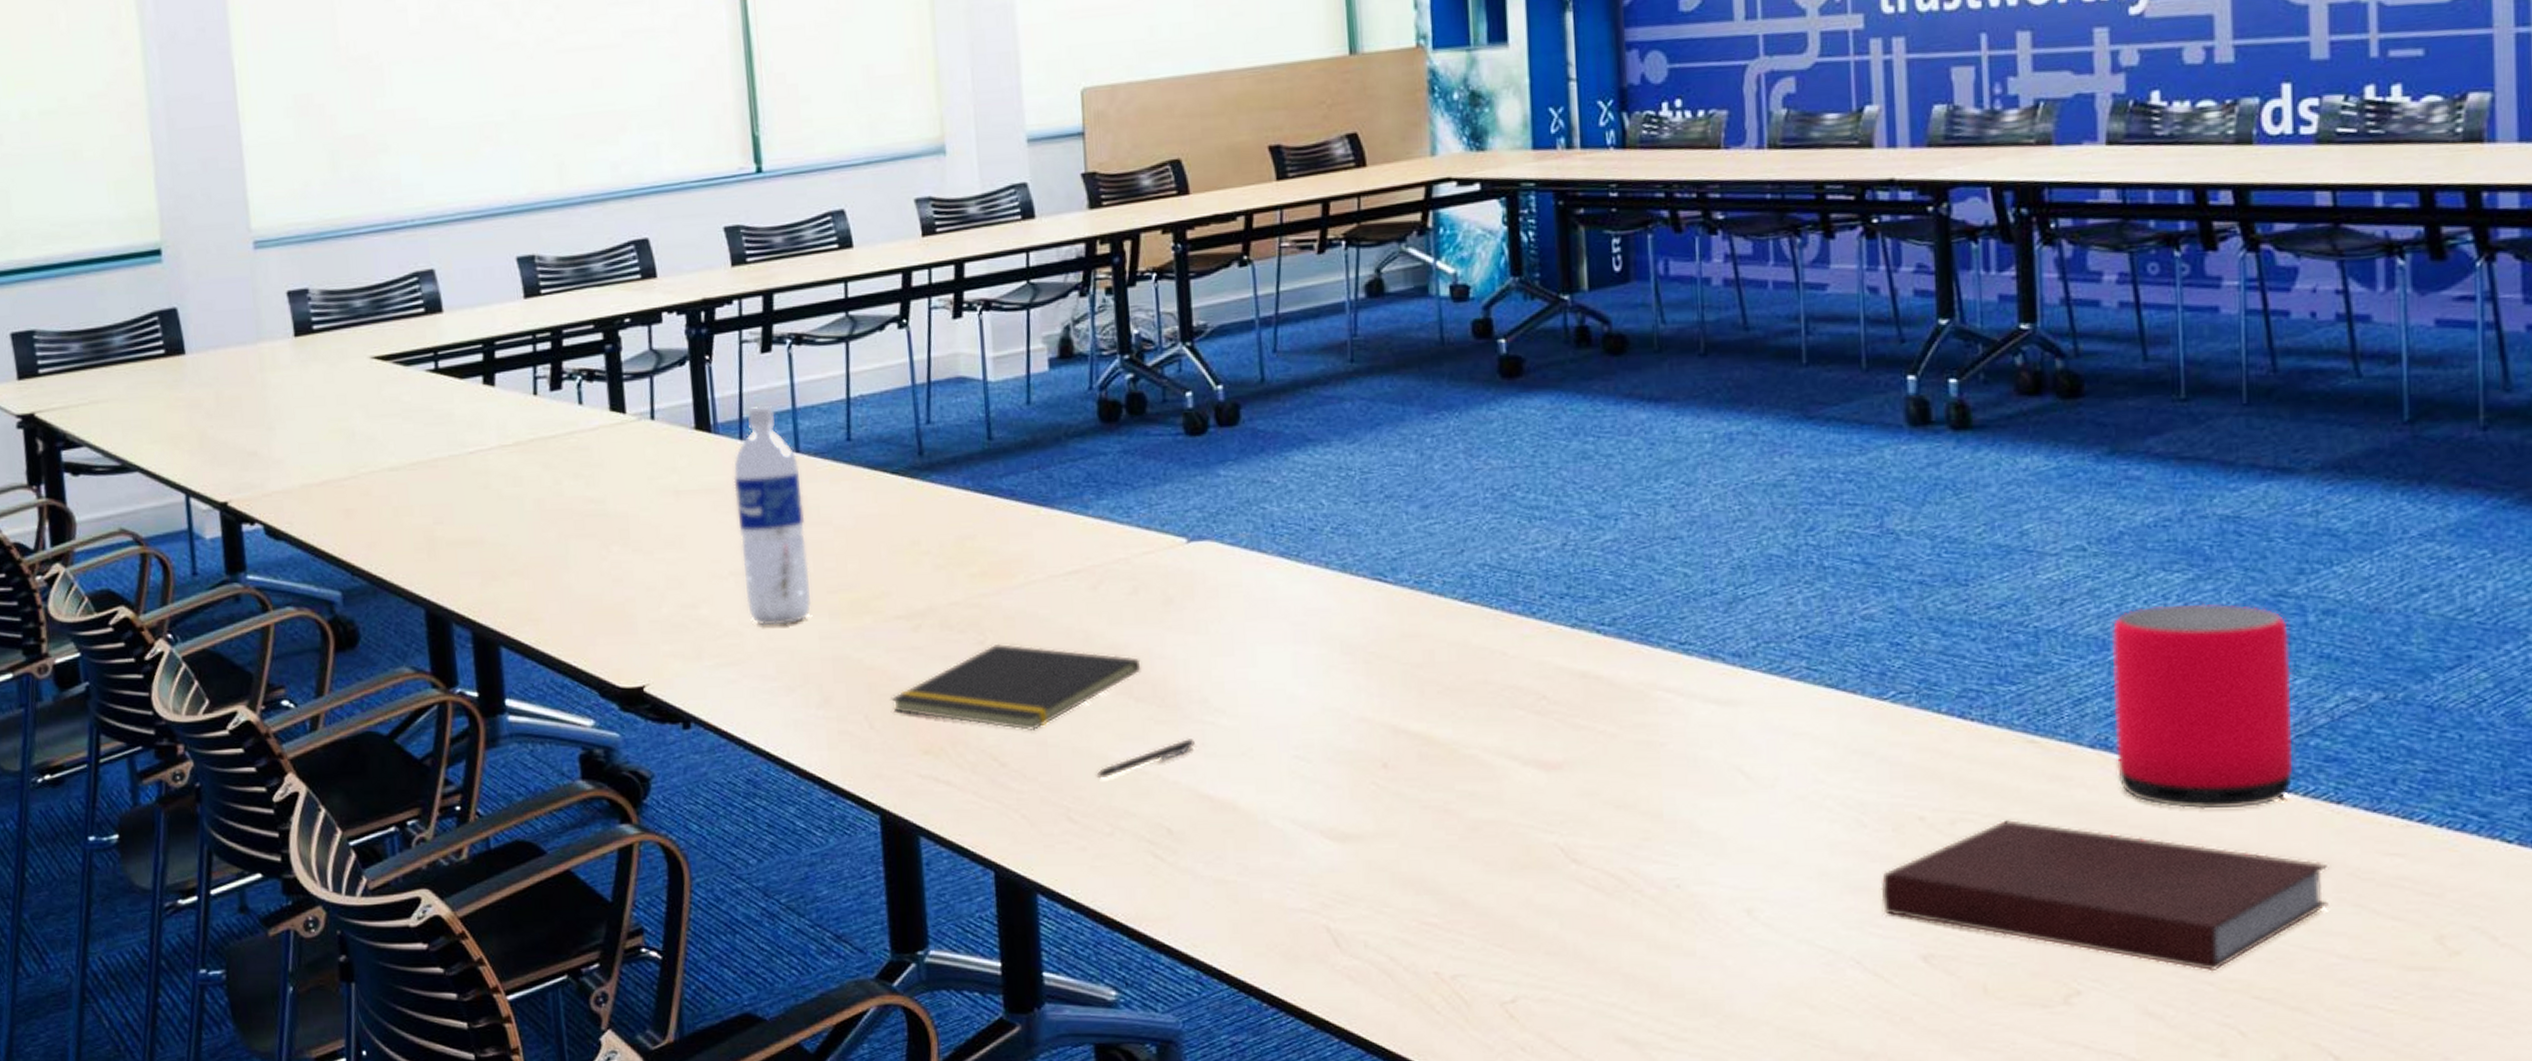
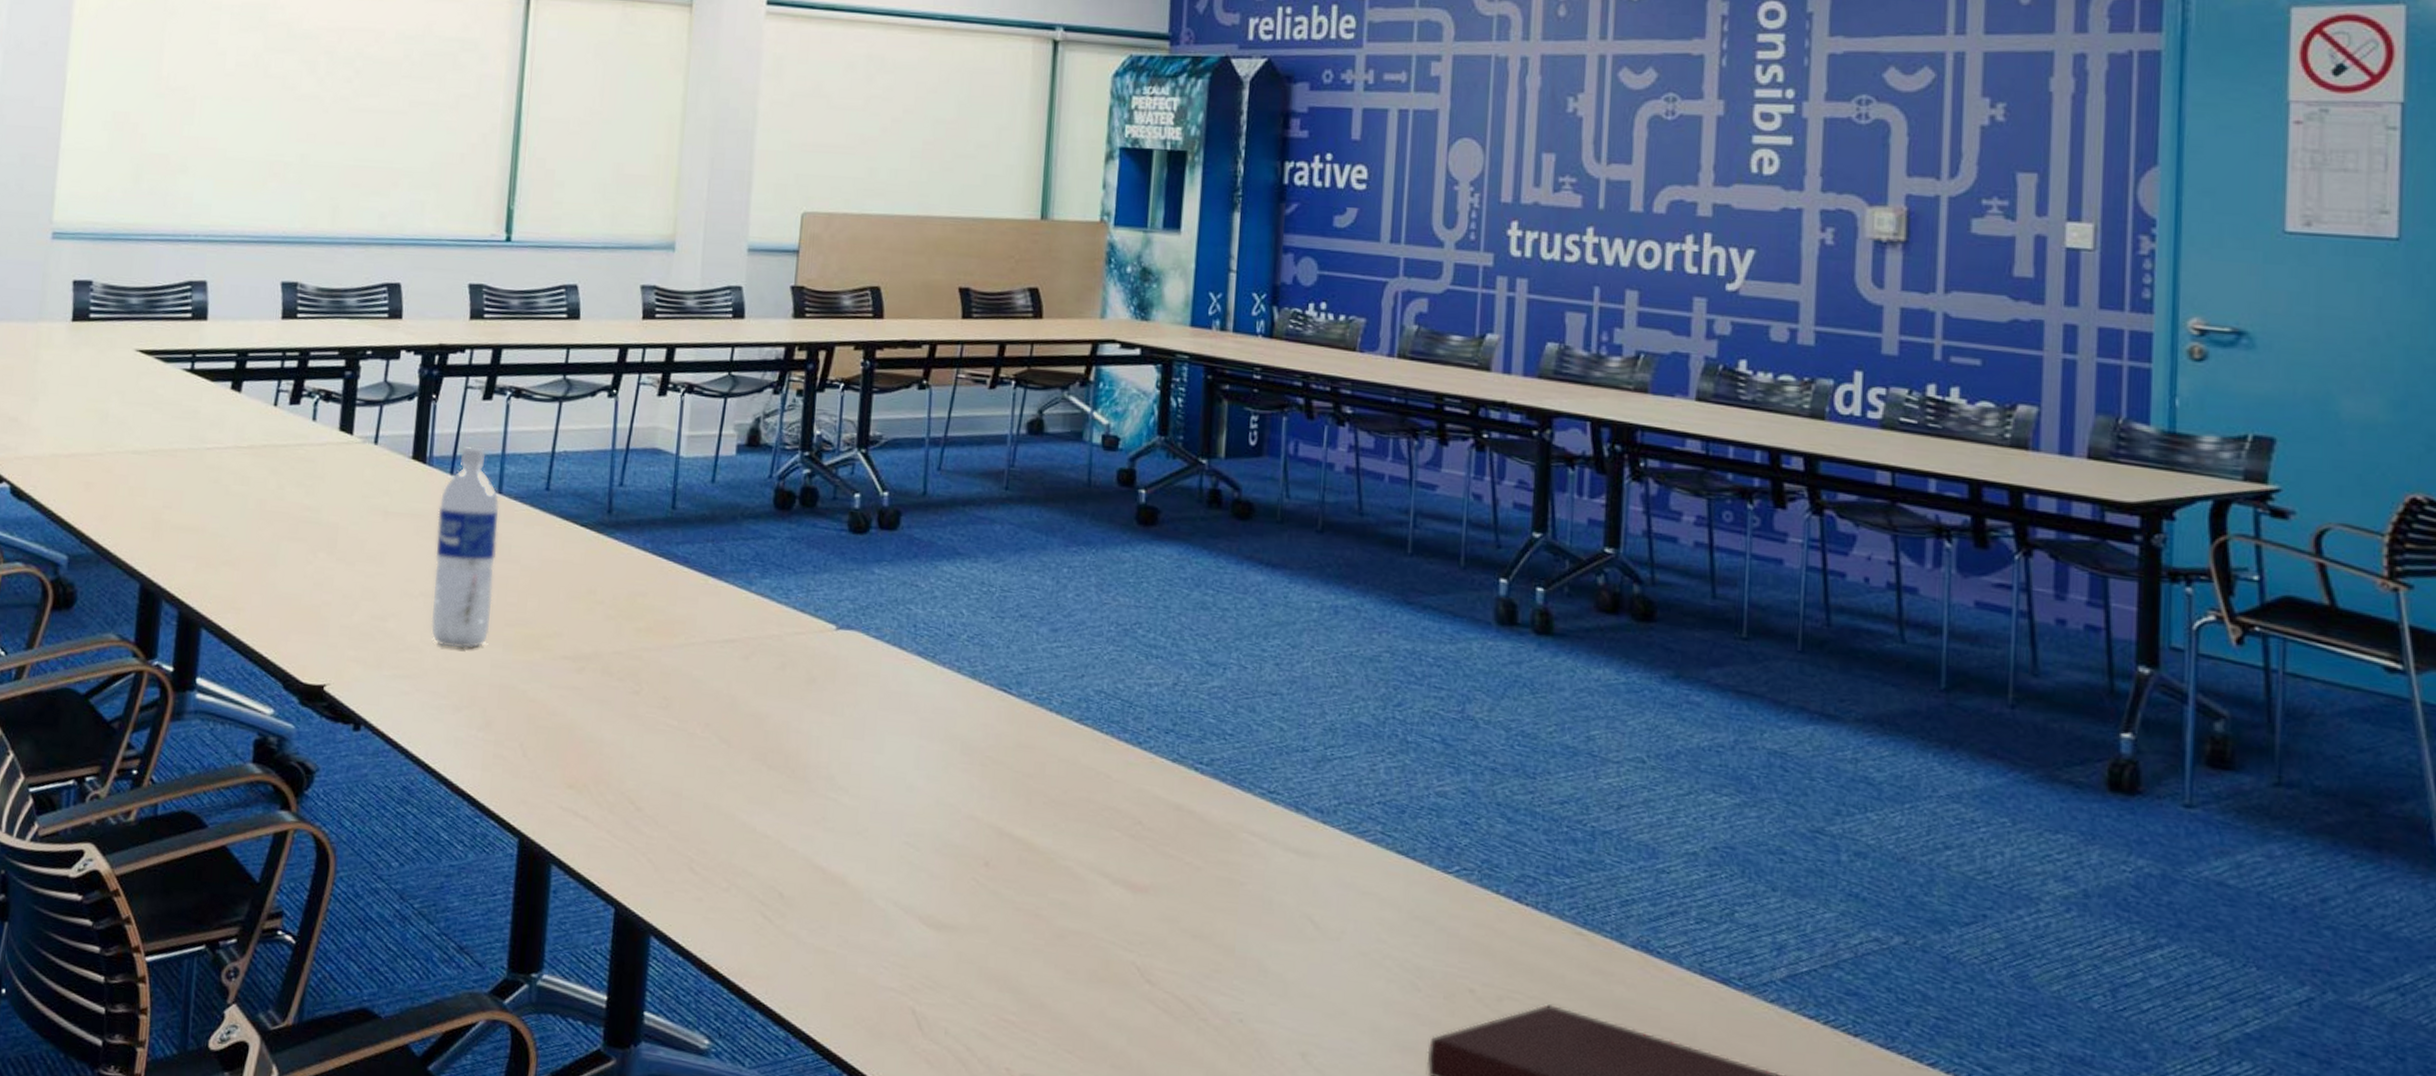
notepad: present [891,643,1141,732] -> none [546,695,778,782]
pen: present [1096,737,1195,779] -> none [722,809,816,837]
speaker: present [2112,603,2292,809] -> none [1655,823,1822,1028]

